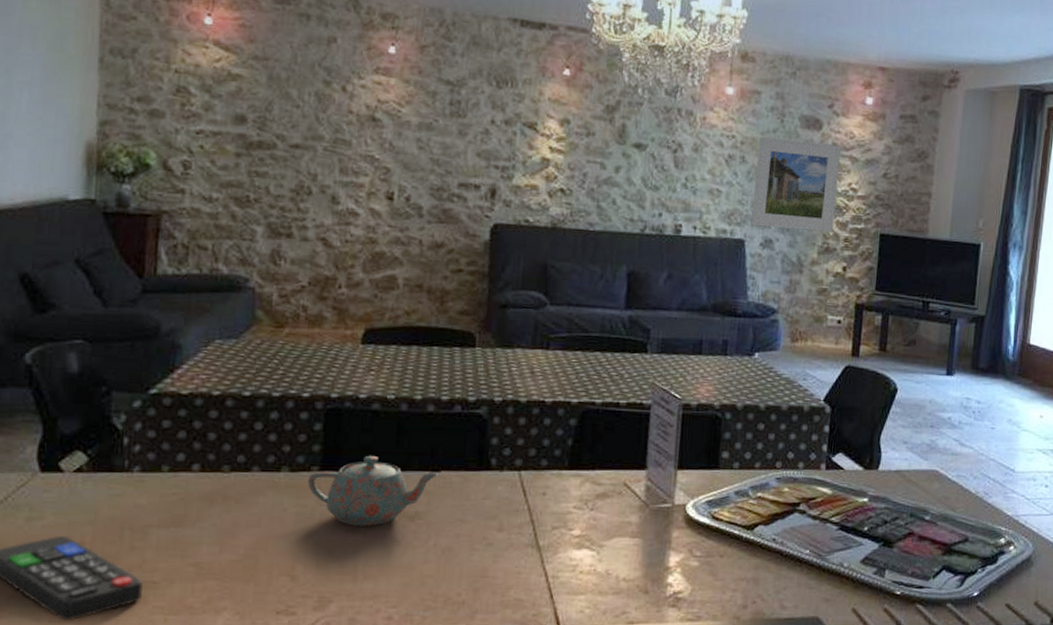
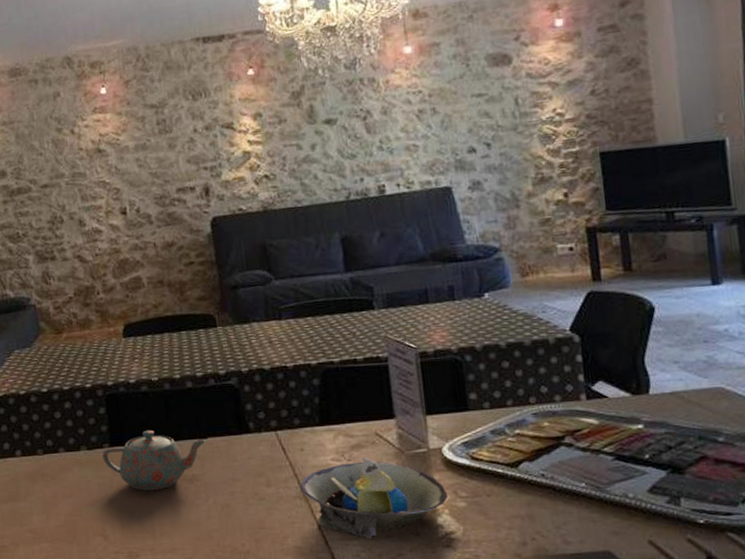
decorative bowl: none [534,508,684,594] -> present [300,457,449,538]
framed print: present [751,136,841,232] -> none [446,74,545,172]

